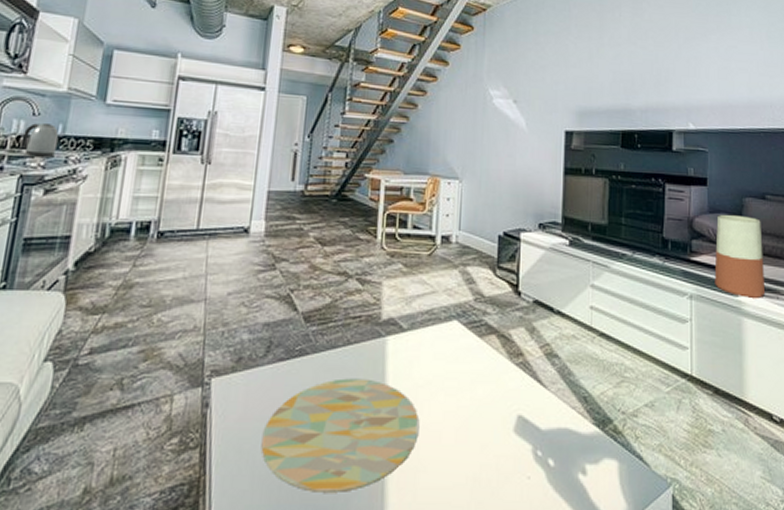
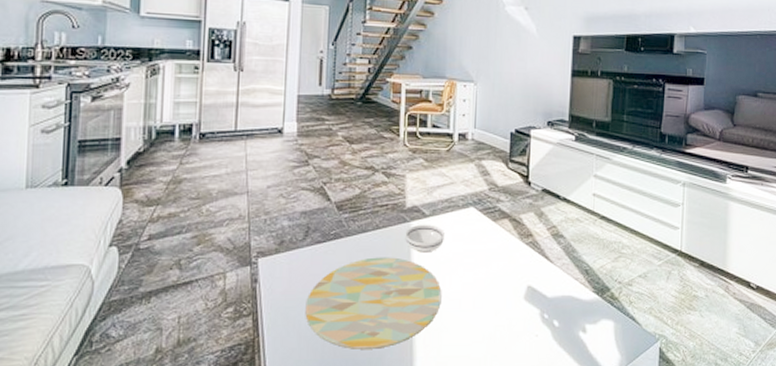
kettle: present [22,123,59,157] -> none [66,35,100,67]
bowl: none [379,339,424,374] -> present [405,224,444,253]
vase: present [714,214,765,298] -> none [706,110,752,184]

